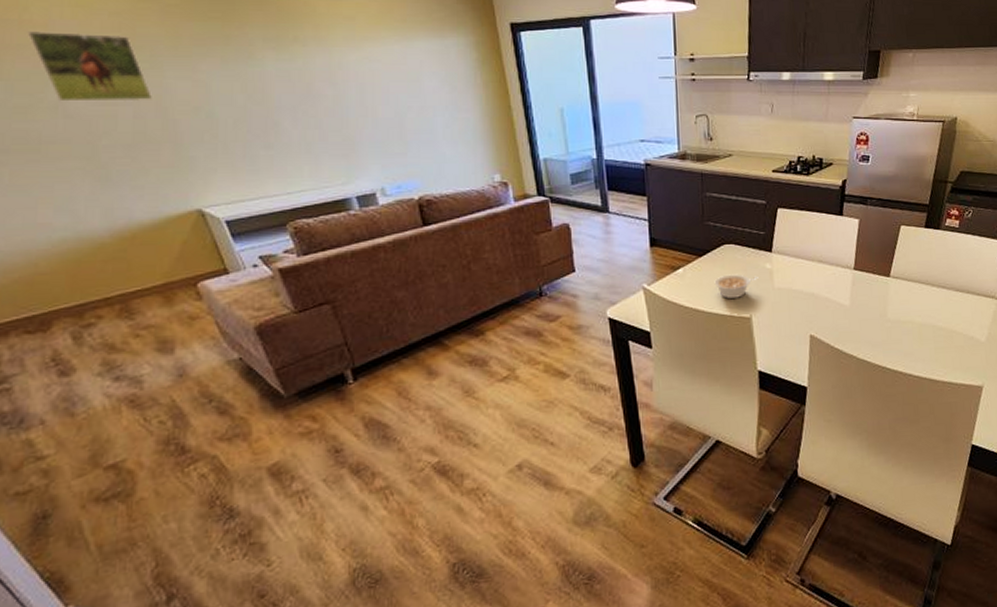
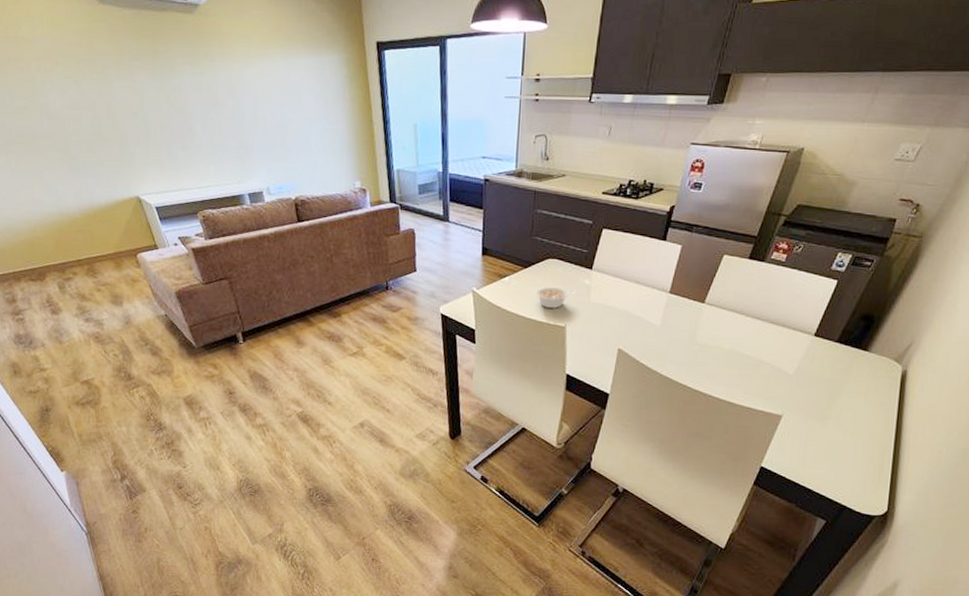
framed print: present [27,31,153,102] -> none [21,47,105,106]

